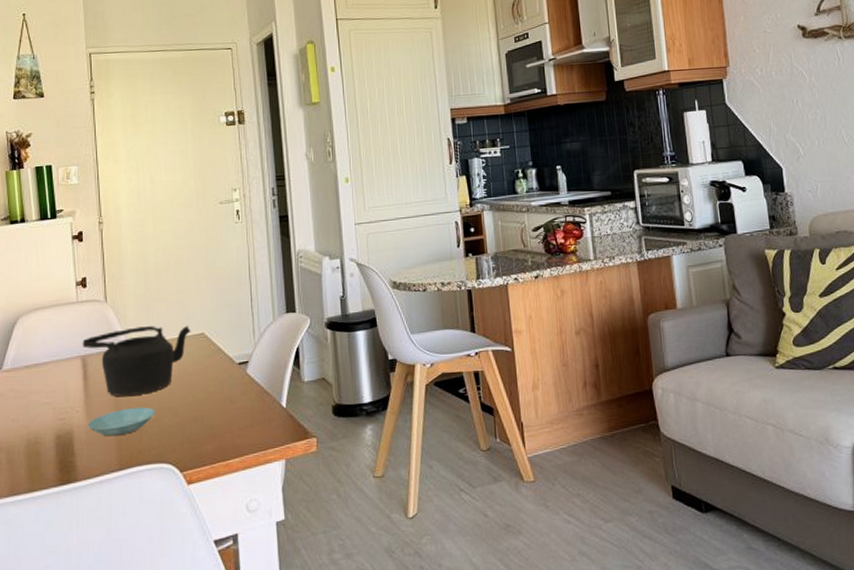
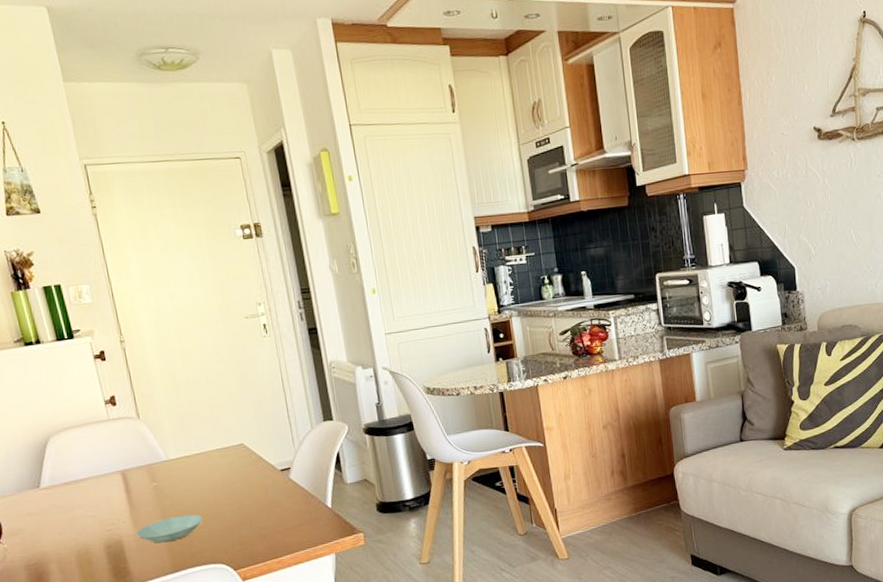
teapot: present [82,325,191,396] -> none [119,437,230,507]

